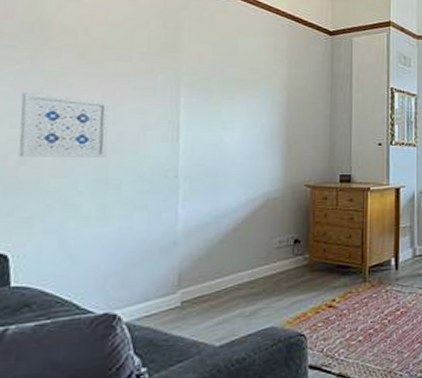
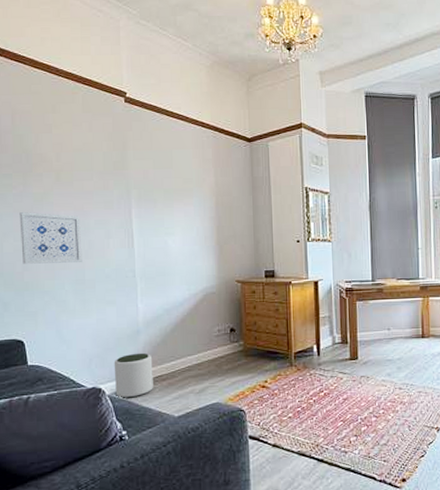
plant pot: none [136,268,192,326] -> present [114,353,153,398]

